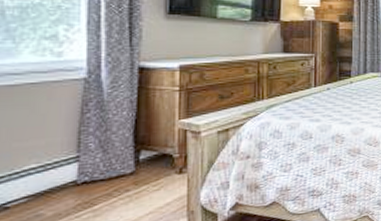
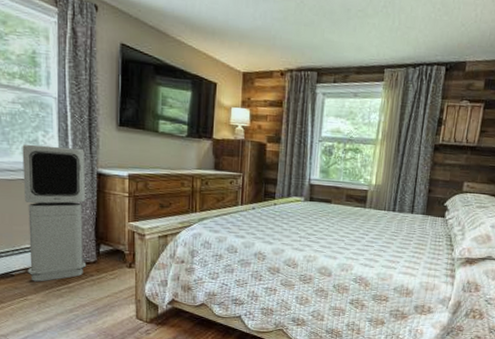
air purifier: none [31,40,122,211] -> present [22,144,87,282]

